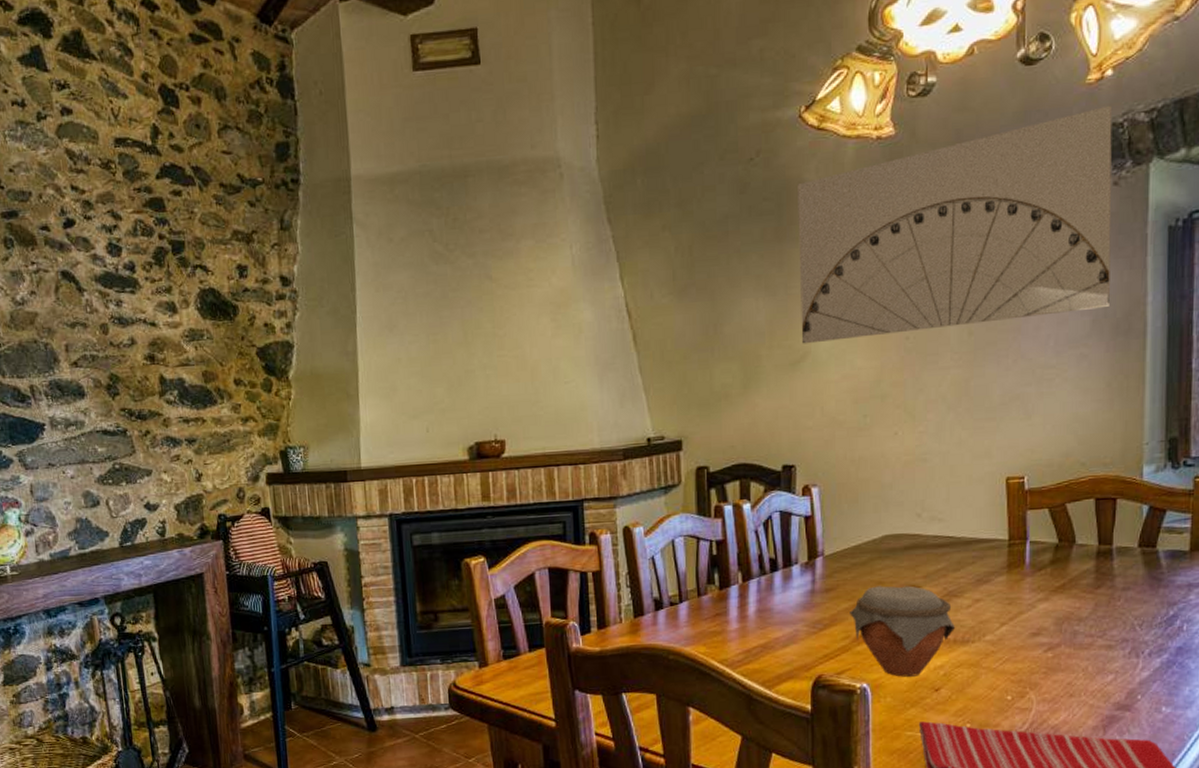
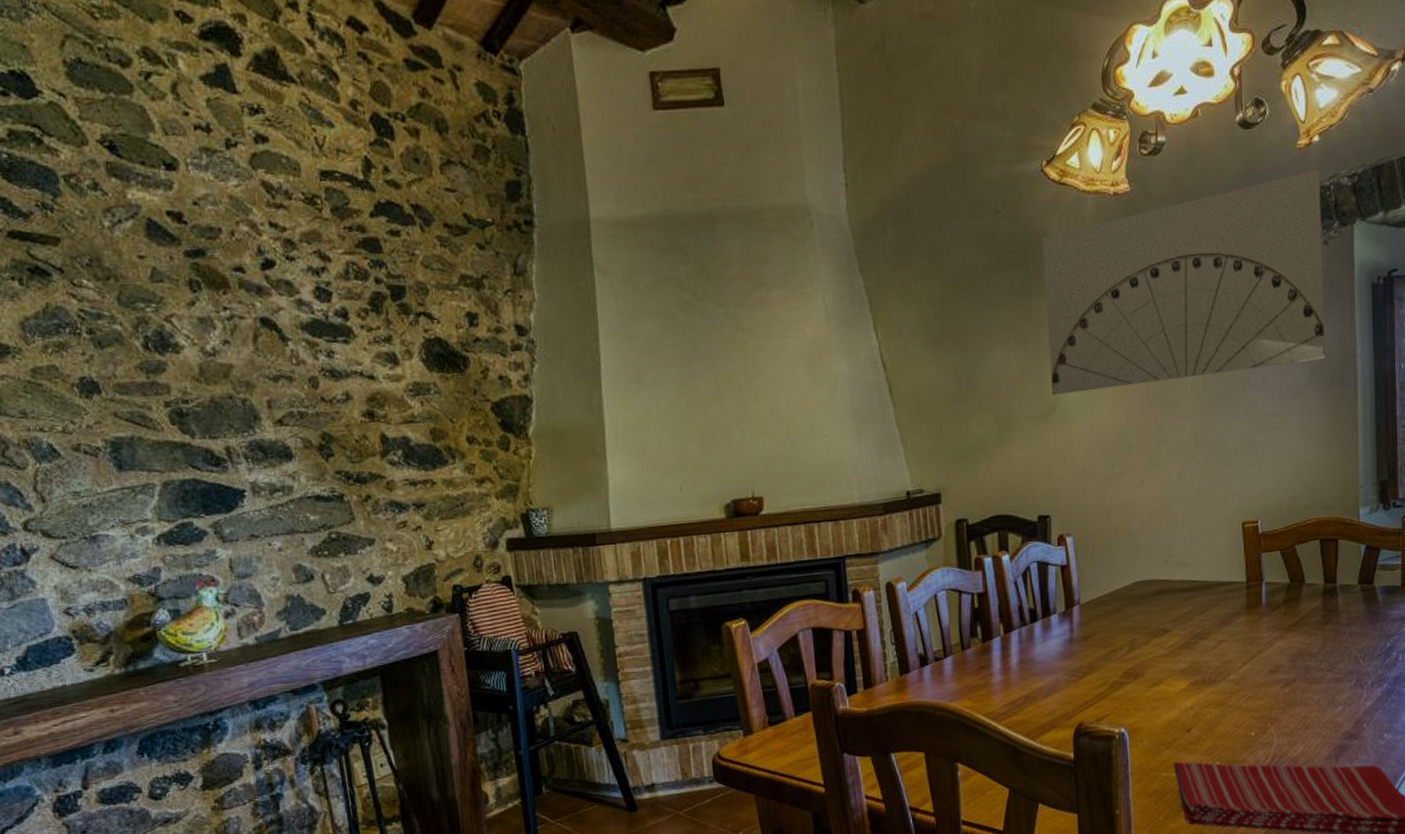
jar: present [850,586,956,677] -> none [1106,630,1203,720]

